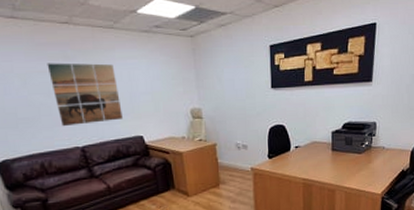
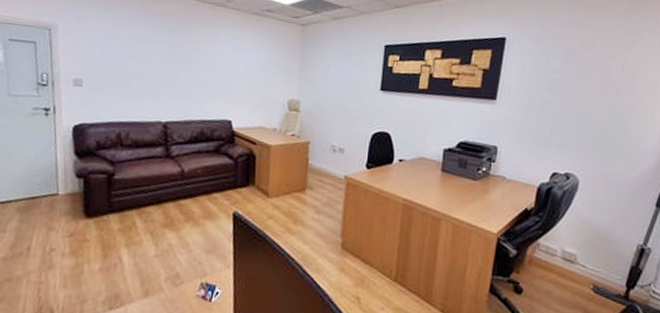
wall art: present [47,63,123,127] -> none [149,31,217,100]

